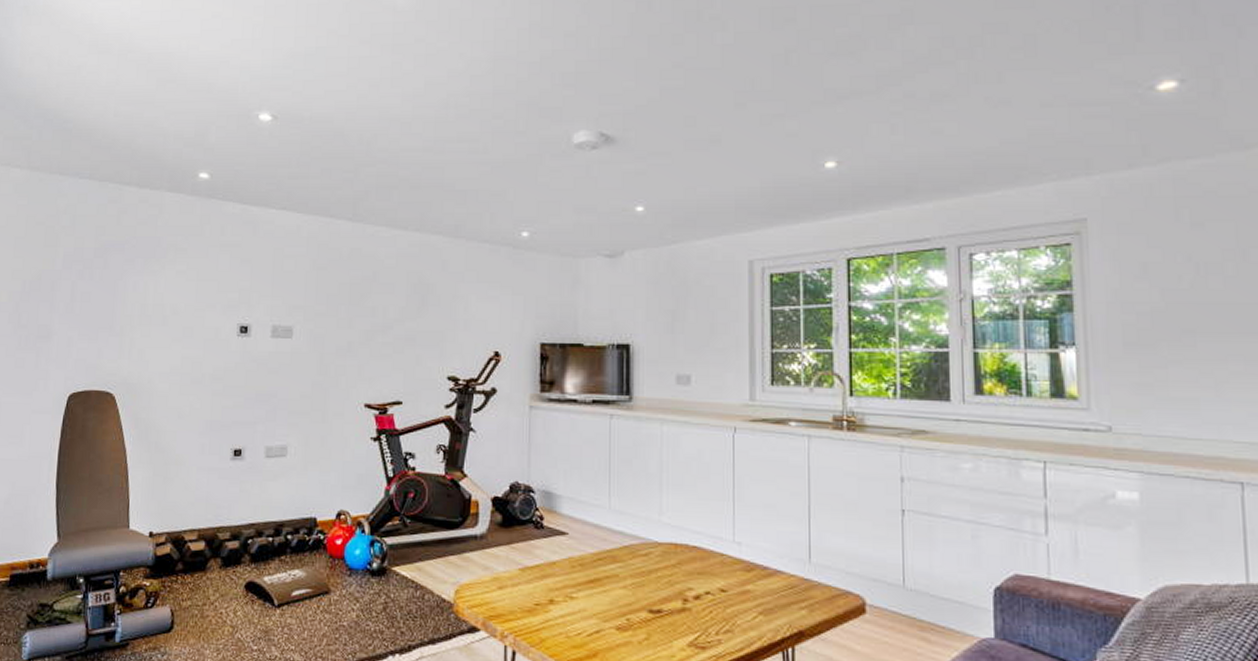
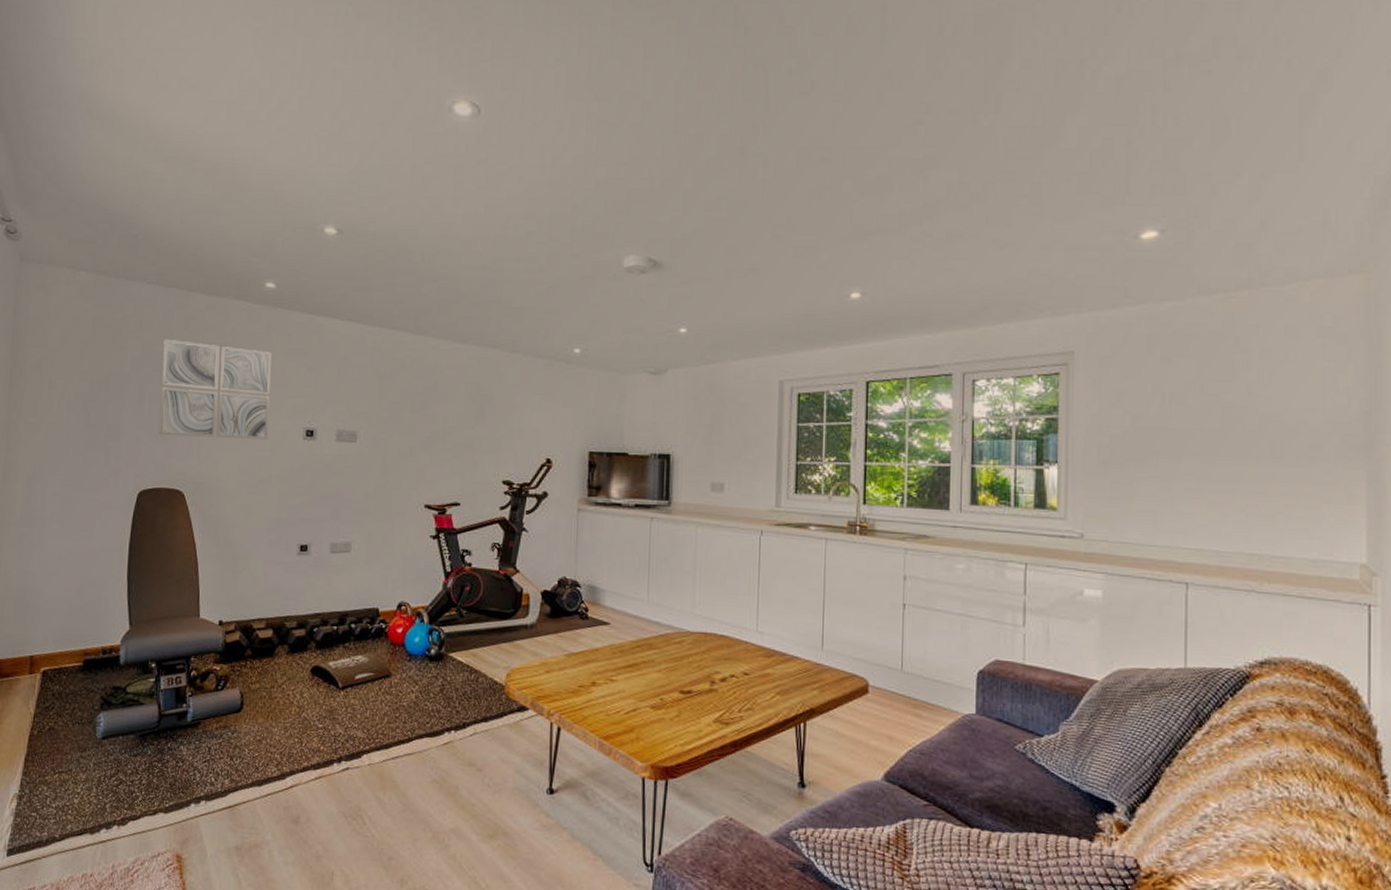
wall art: none [89,235,205,337] -> present [158,339,272,439]

